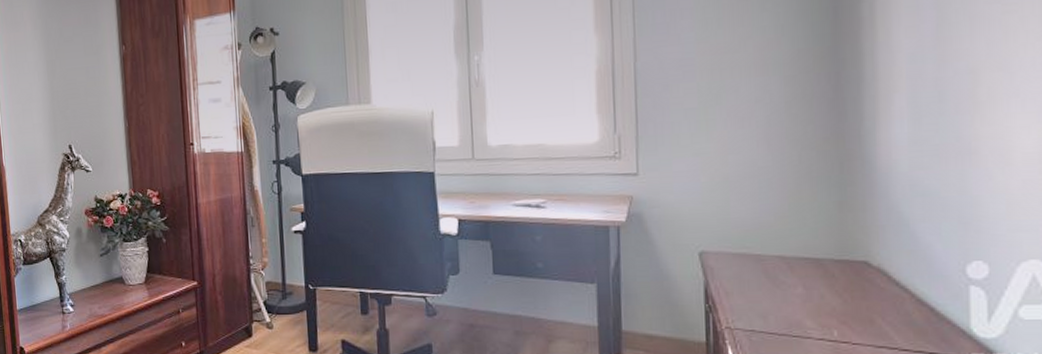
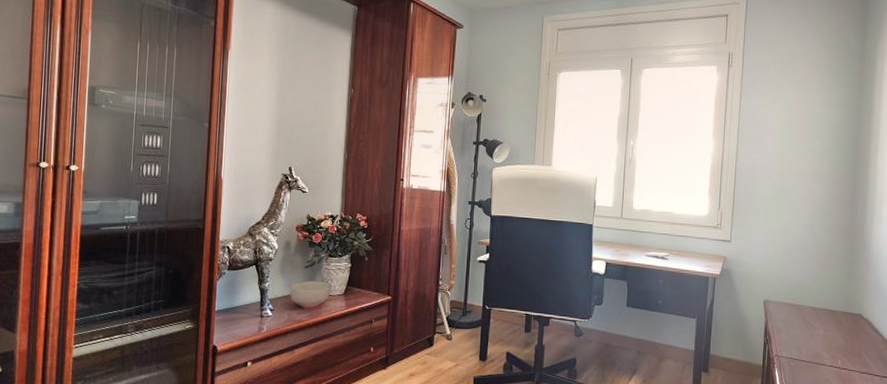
bowl: none [86,269,131,301] -> present [289,280,332,308]

